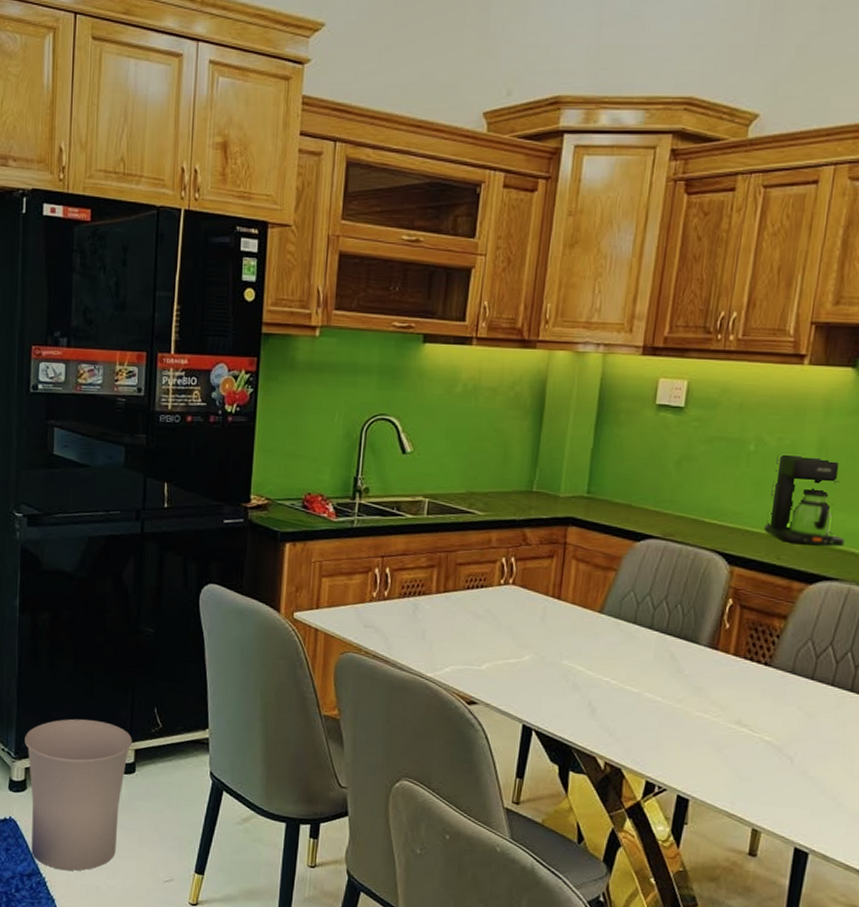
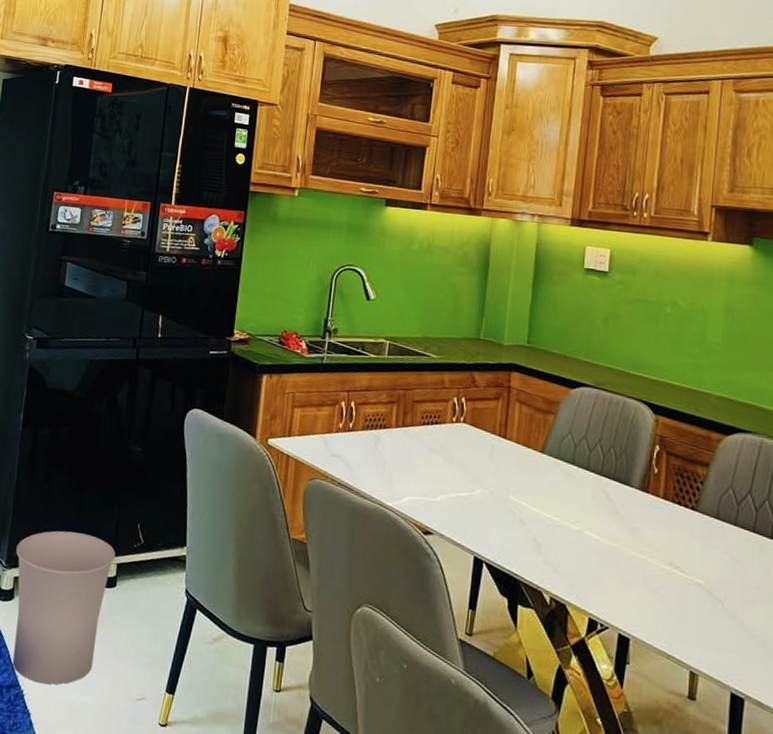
coffee maker: present [764,452,845,547] -> none [683,315,755,403]

